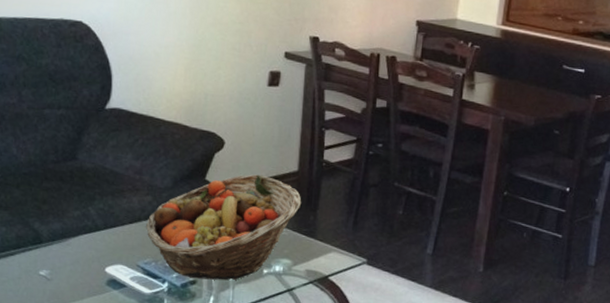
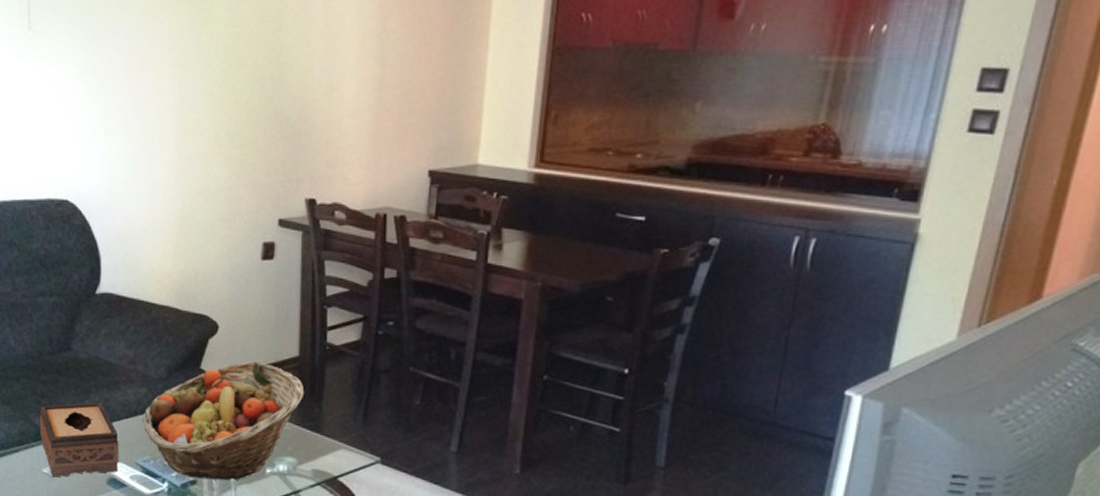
tissue box: none [39,208,121,279] -> present [39,402,119,478]

